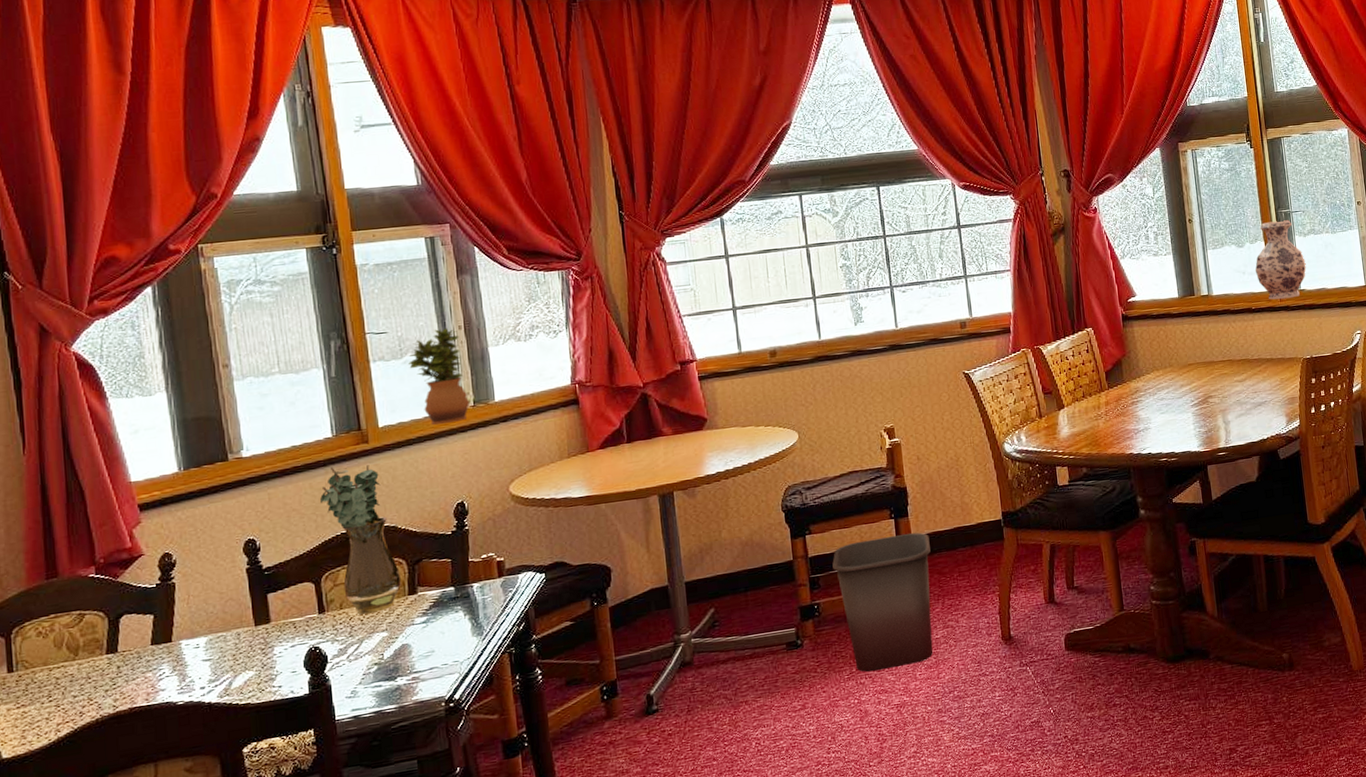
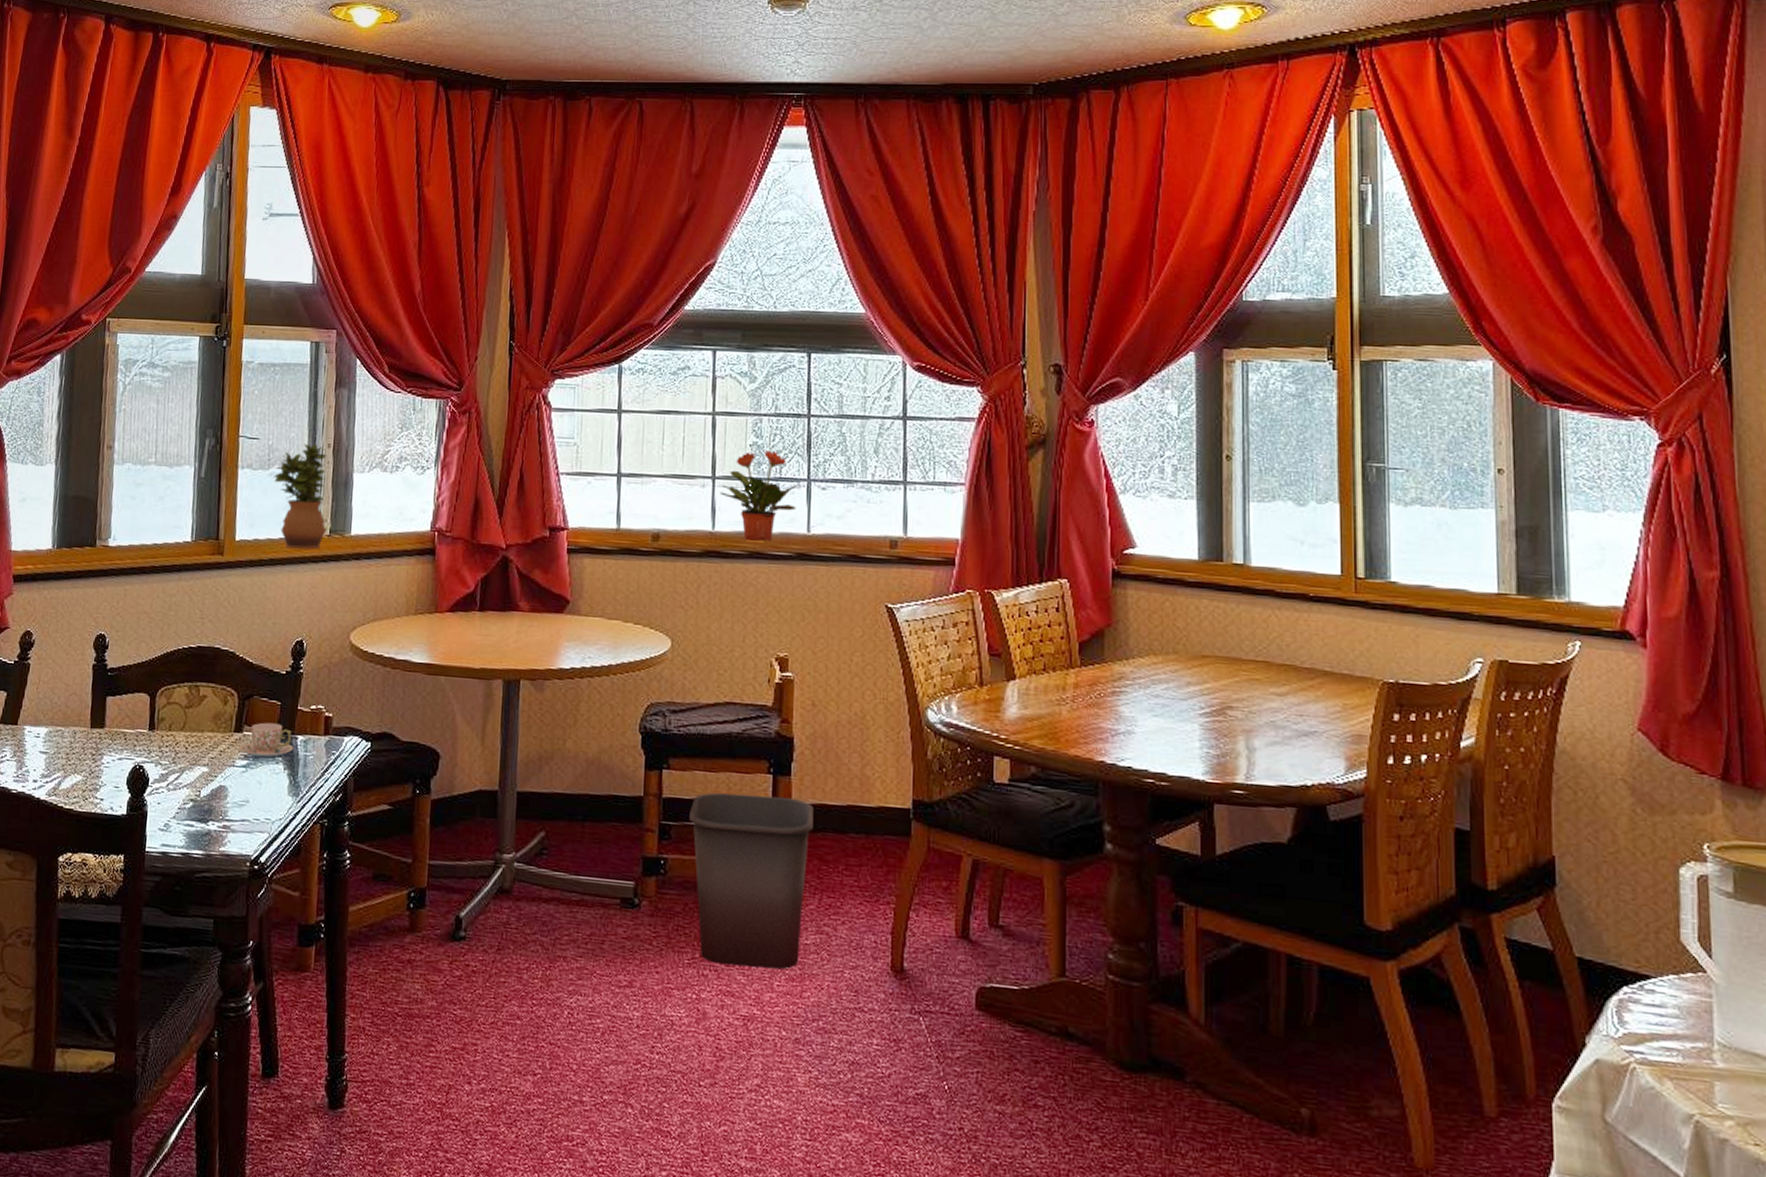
vase: present [320,465,401,615] -> none [170,574,230,743]
teacup: none [415,577,471,613] -> present [238,722,294,759]
potted plant: none [821,268,884,343] -> present [719,451,799,542]
vase: present [1255,220,1307,300] -> none [1320,476,1403,592]

